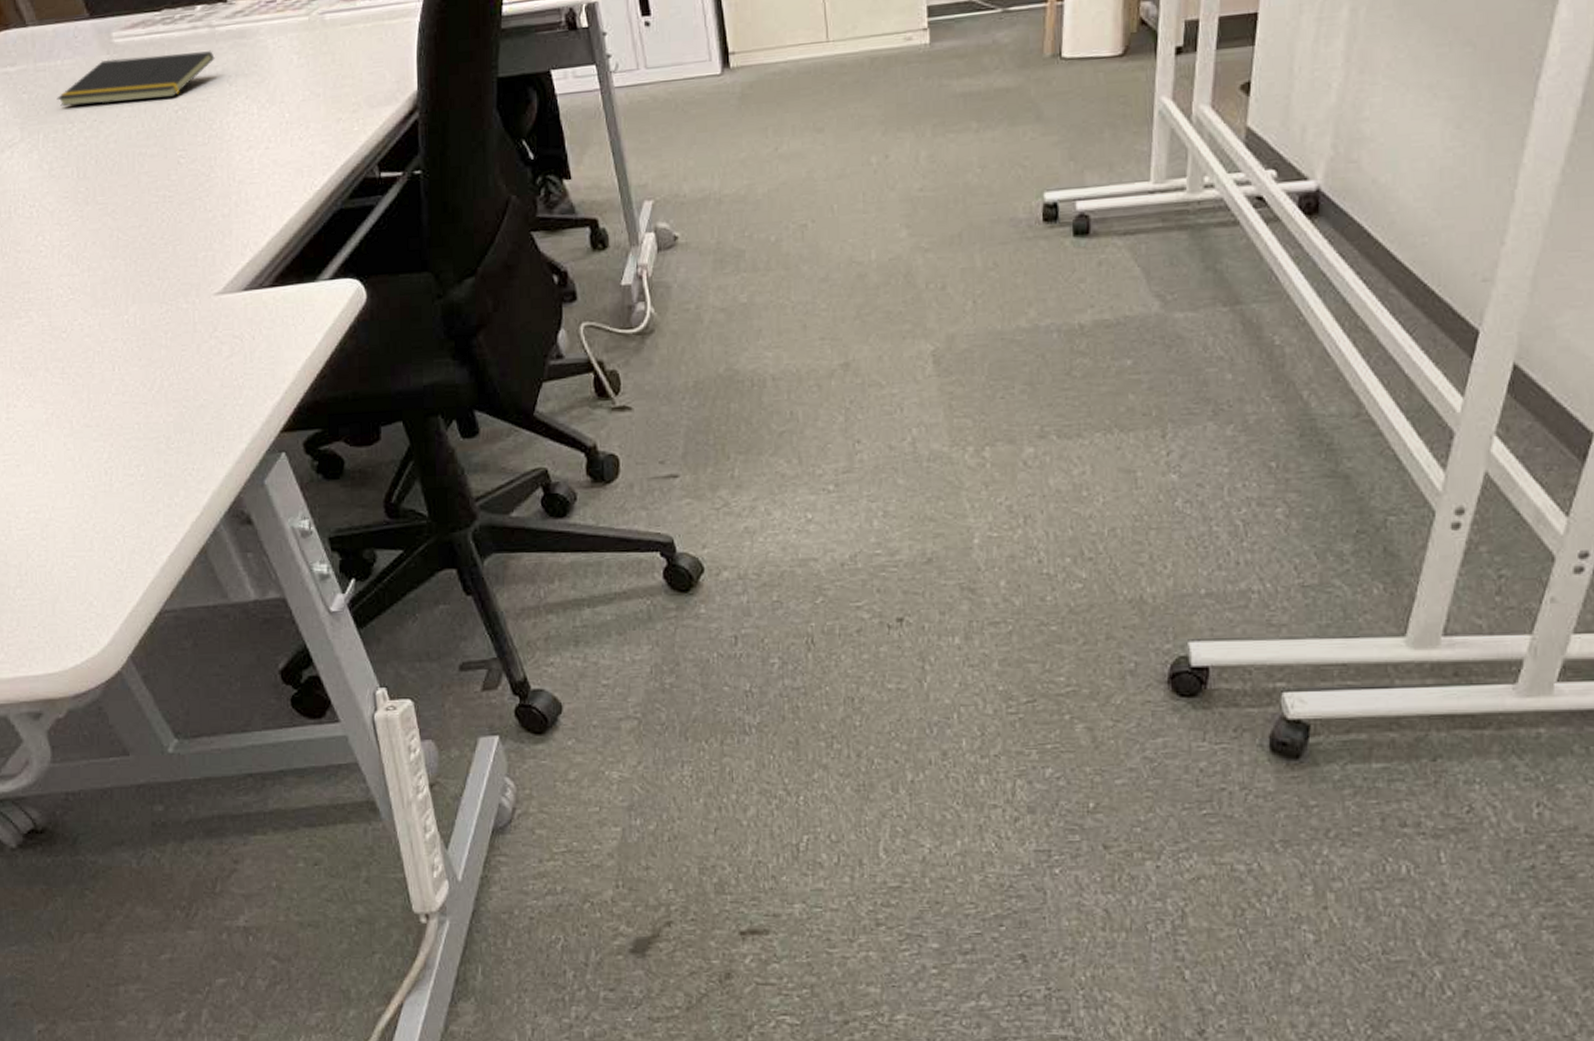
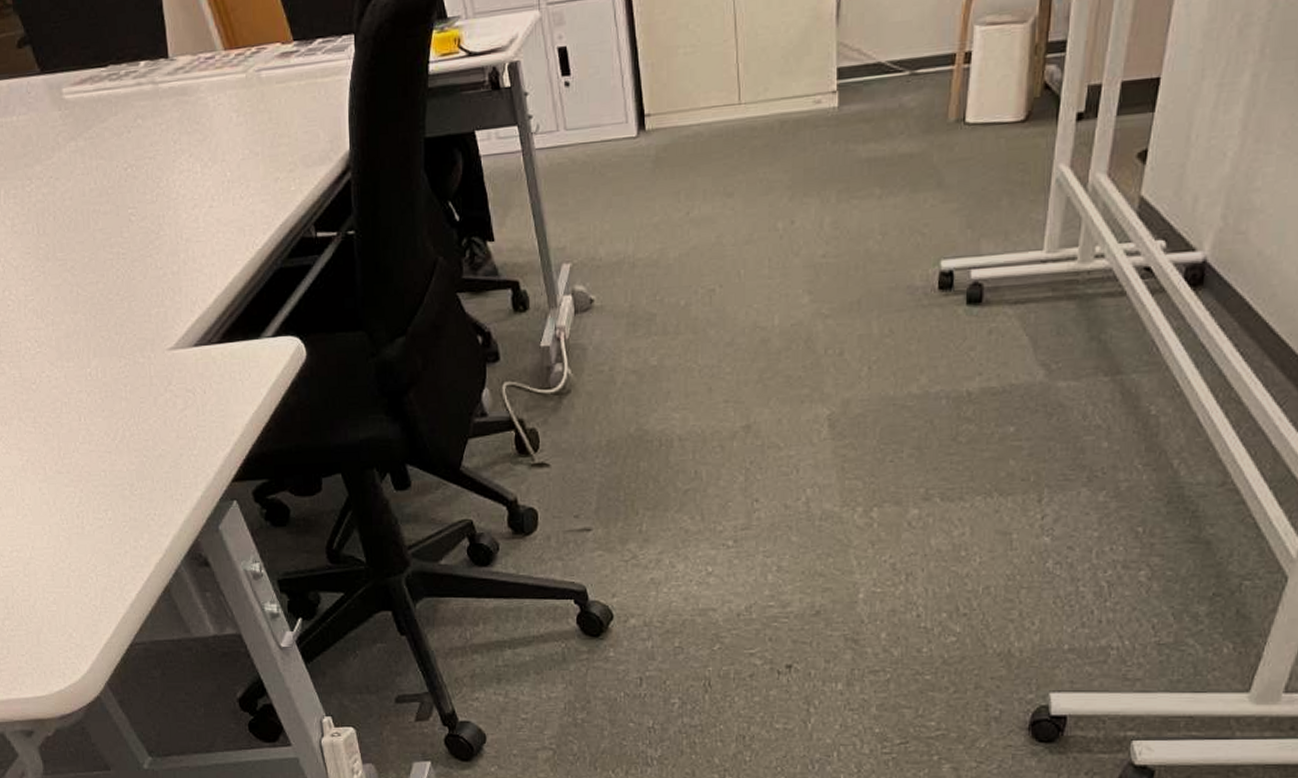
notepad: present [57,51,215,107] -> none [14,108,159,164]

